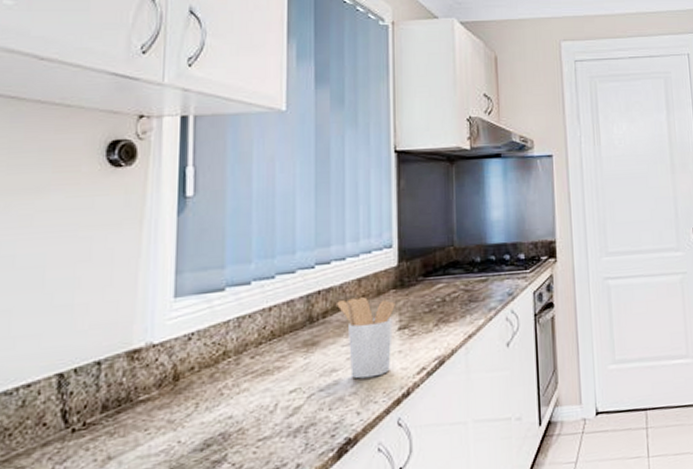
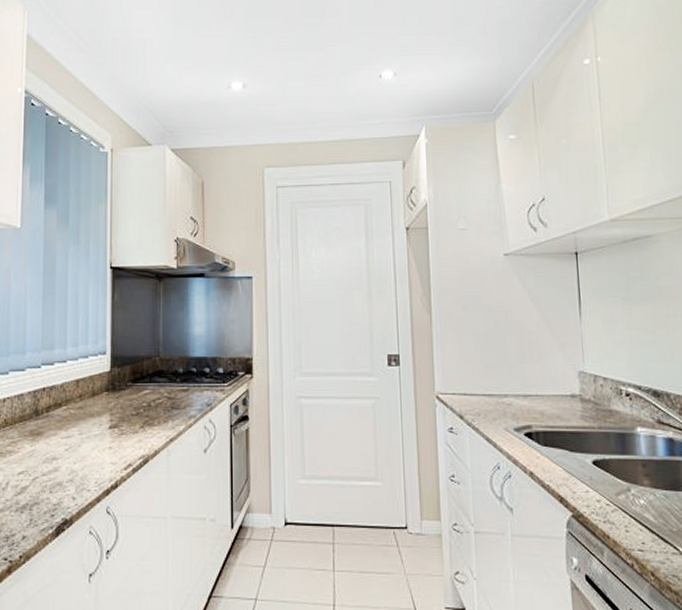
utensil holder: present [337,297,396,379] -> none [58,397,107,468]

